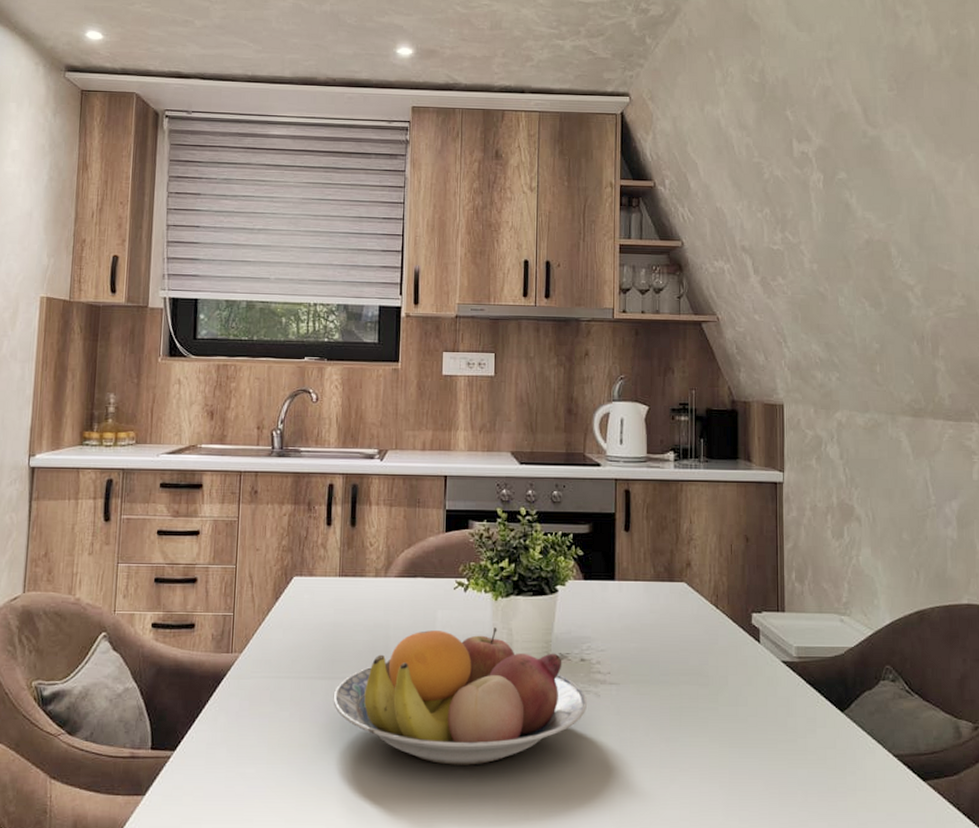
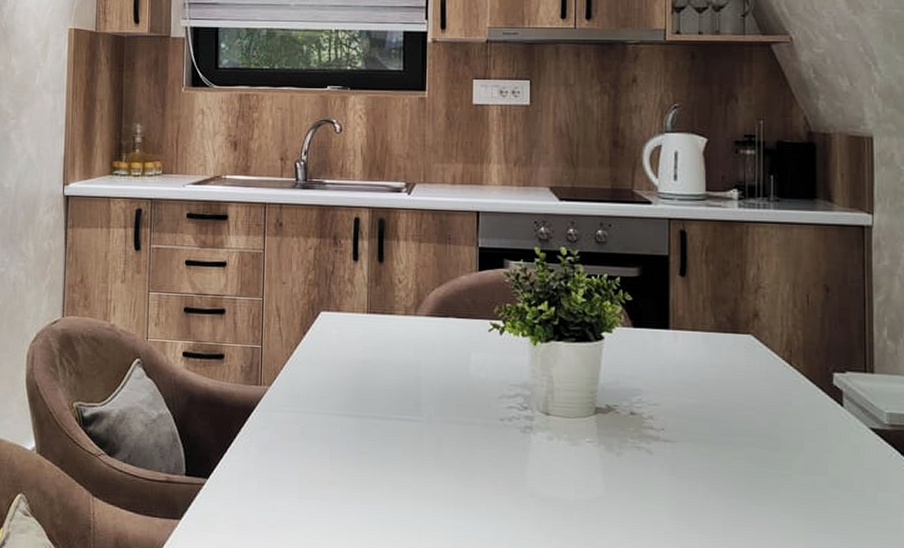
fruit bowl: present [333,628,587,765] -> none [363,373,637,516]

